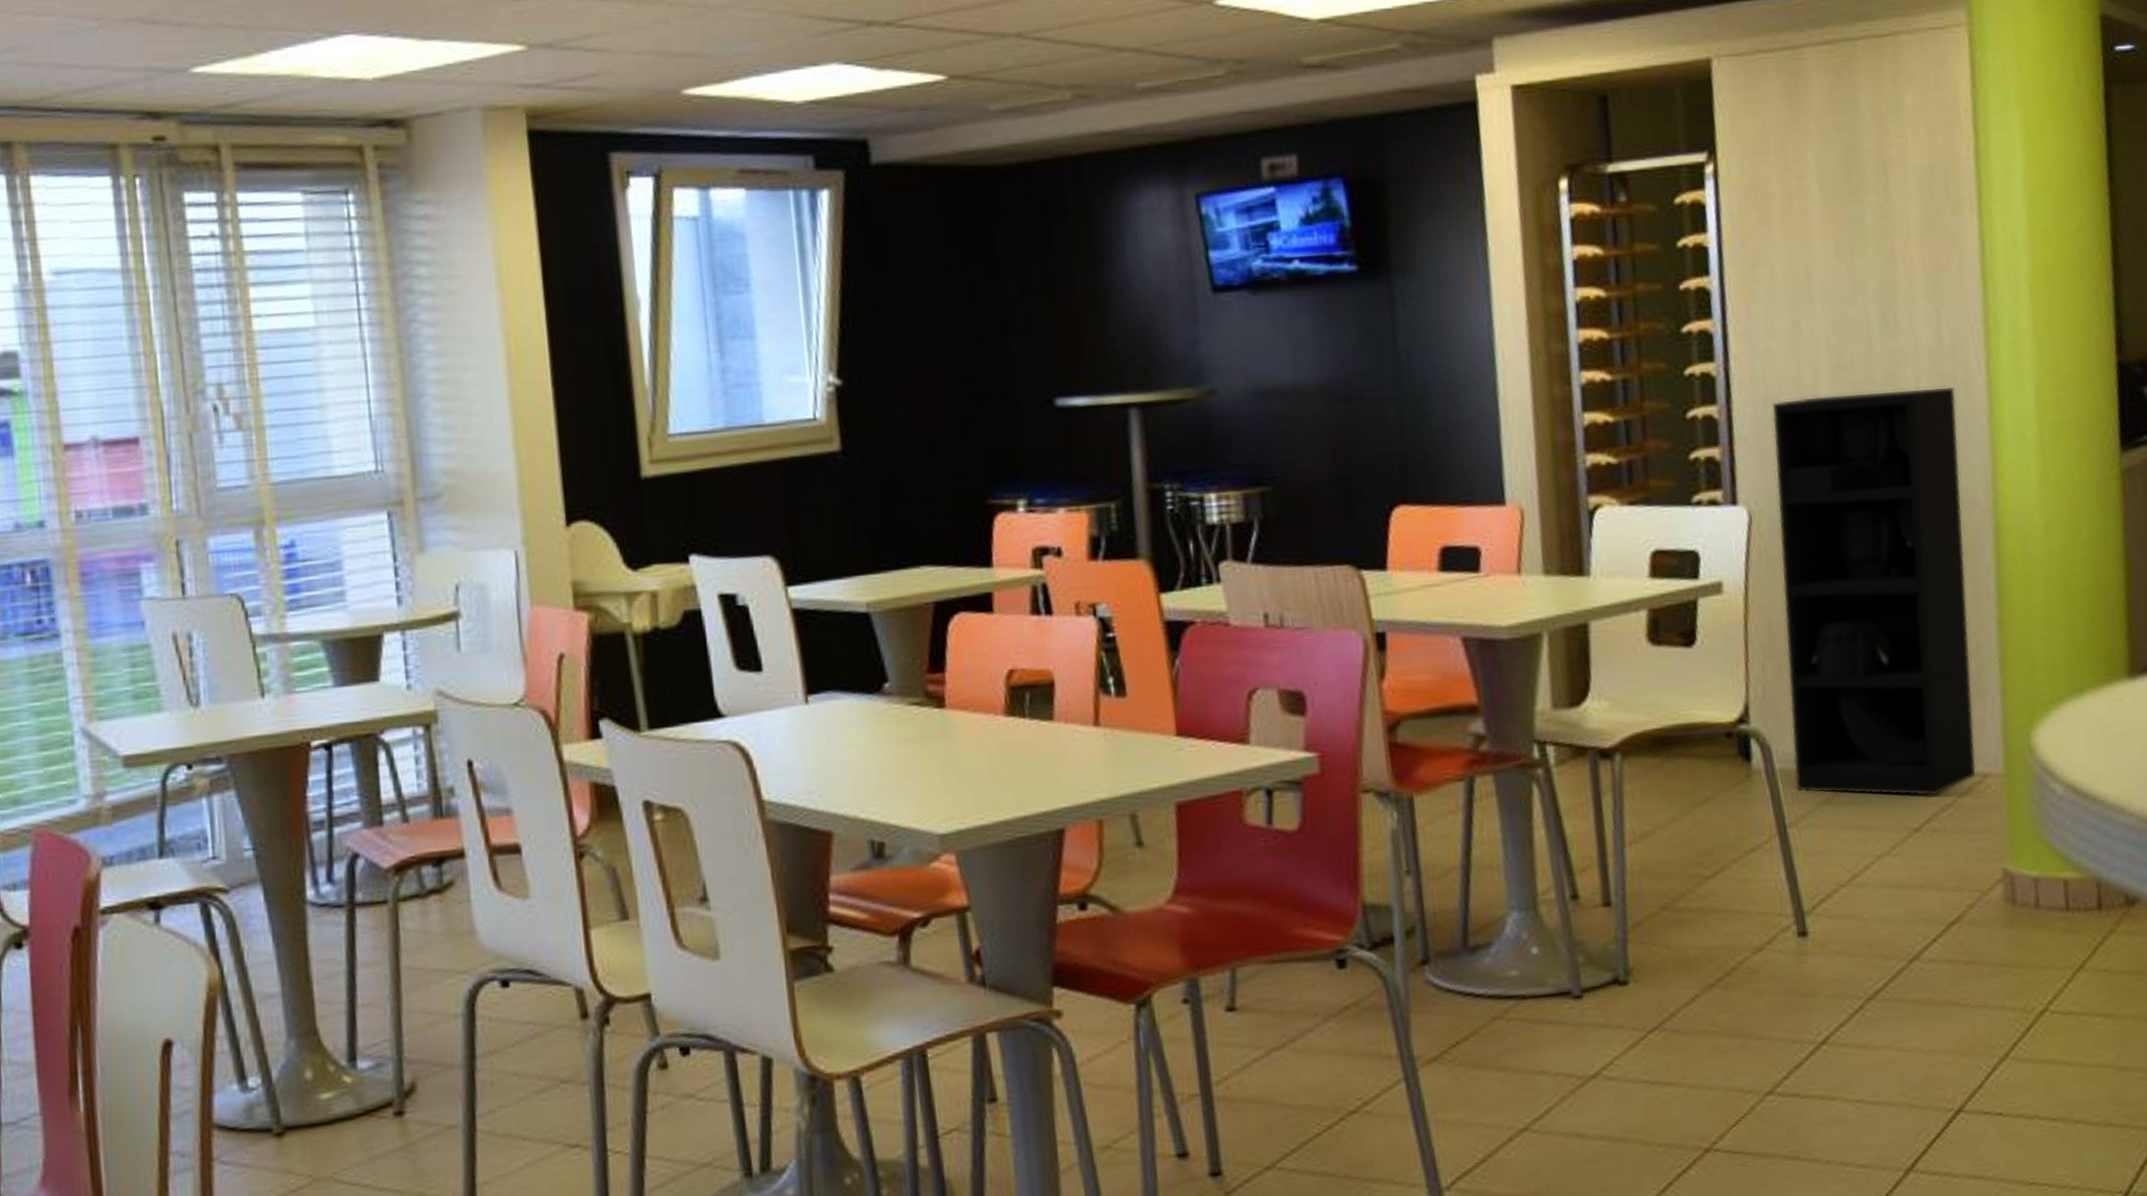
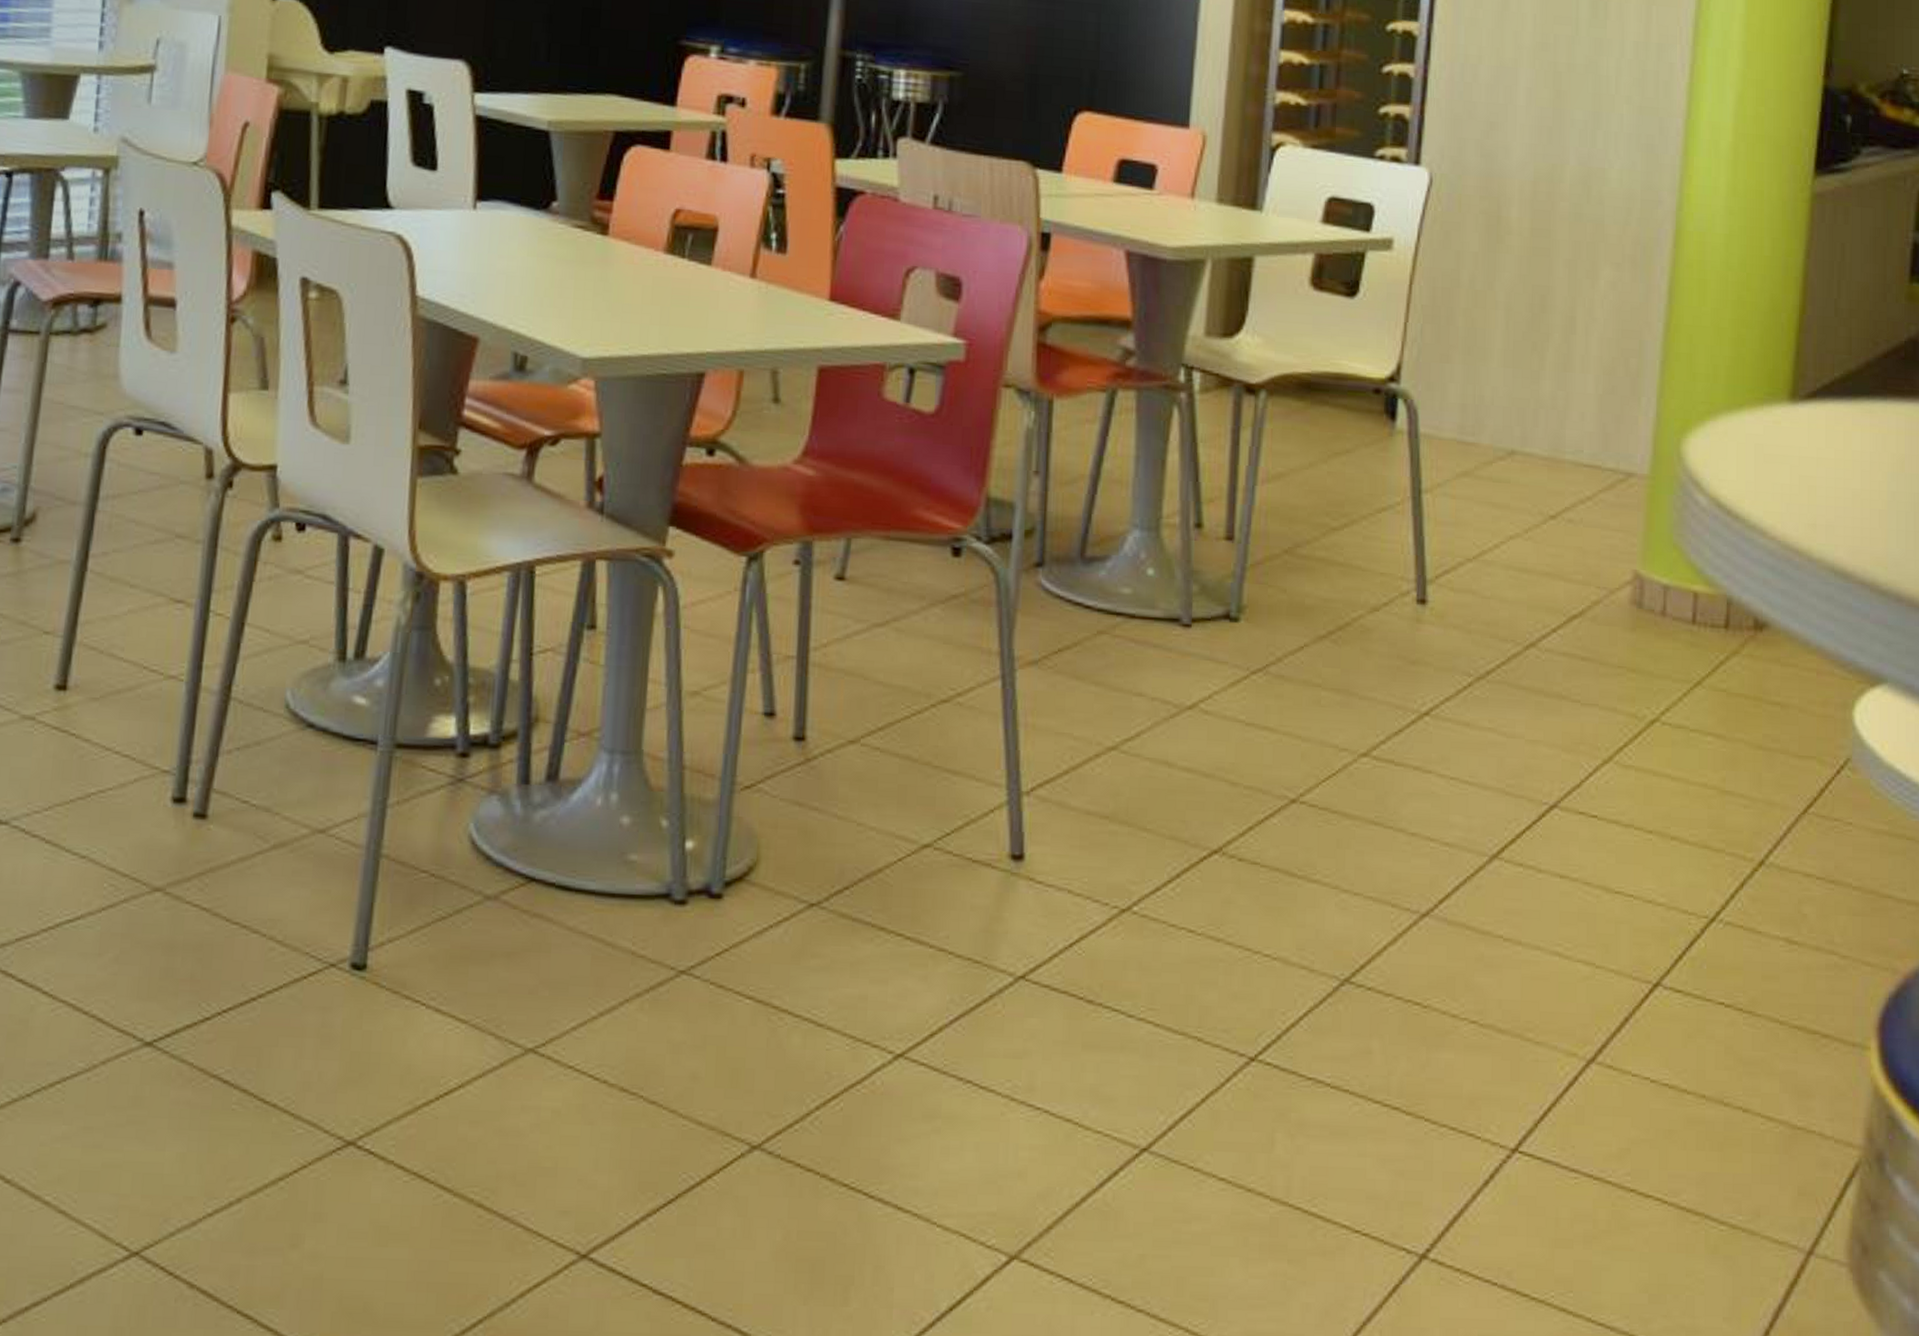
shelving unit: present [1771,386,1977,797] -> none [1436,70,1656,487]

